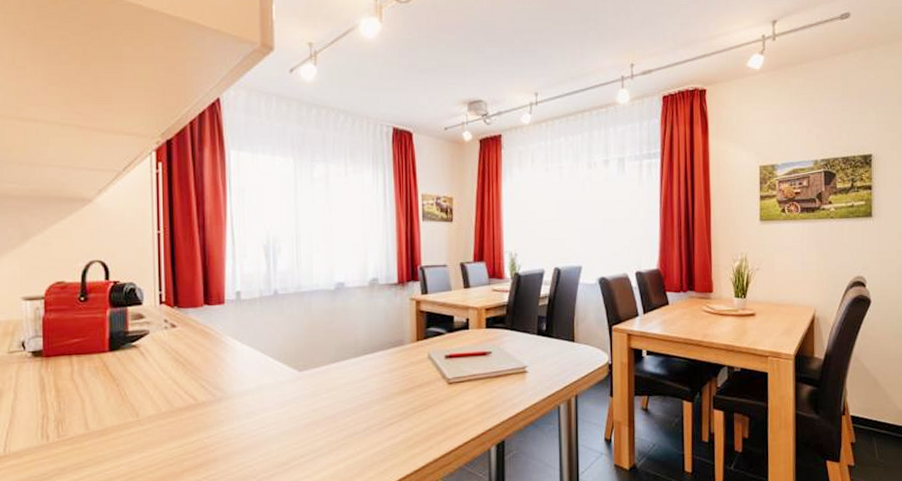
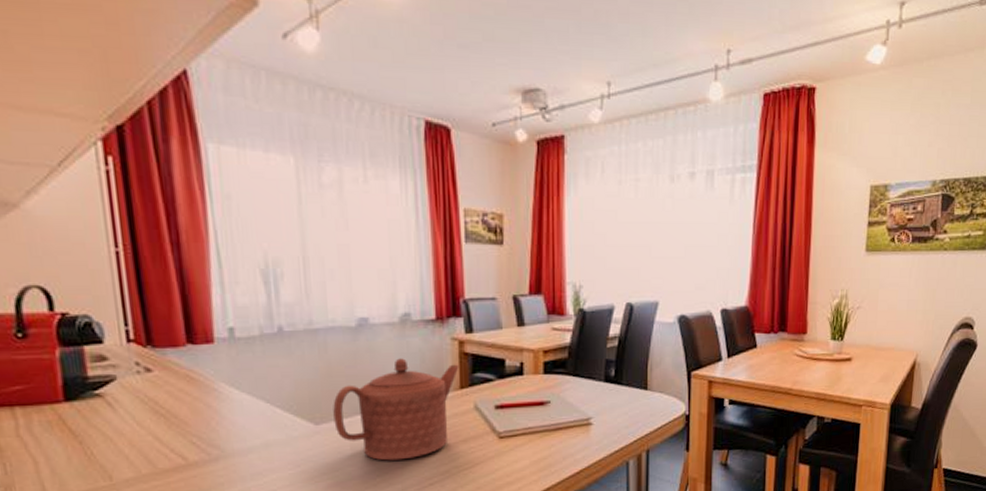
teapot: none [314,315,416,403] -> present [333,358,459,461]

